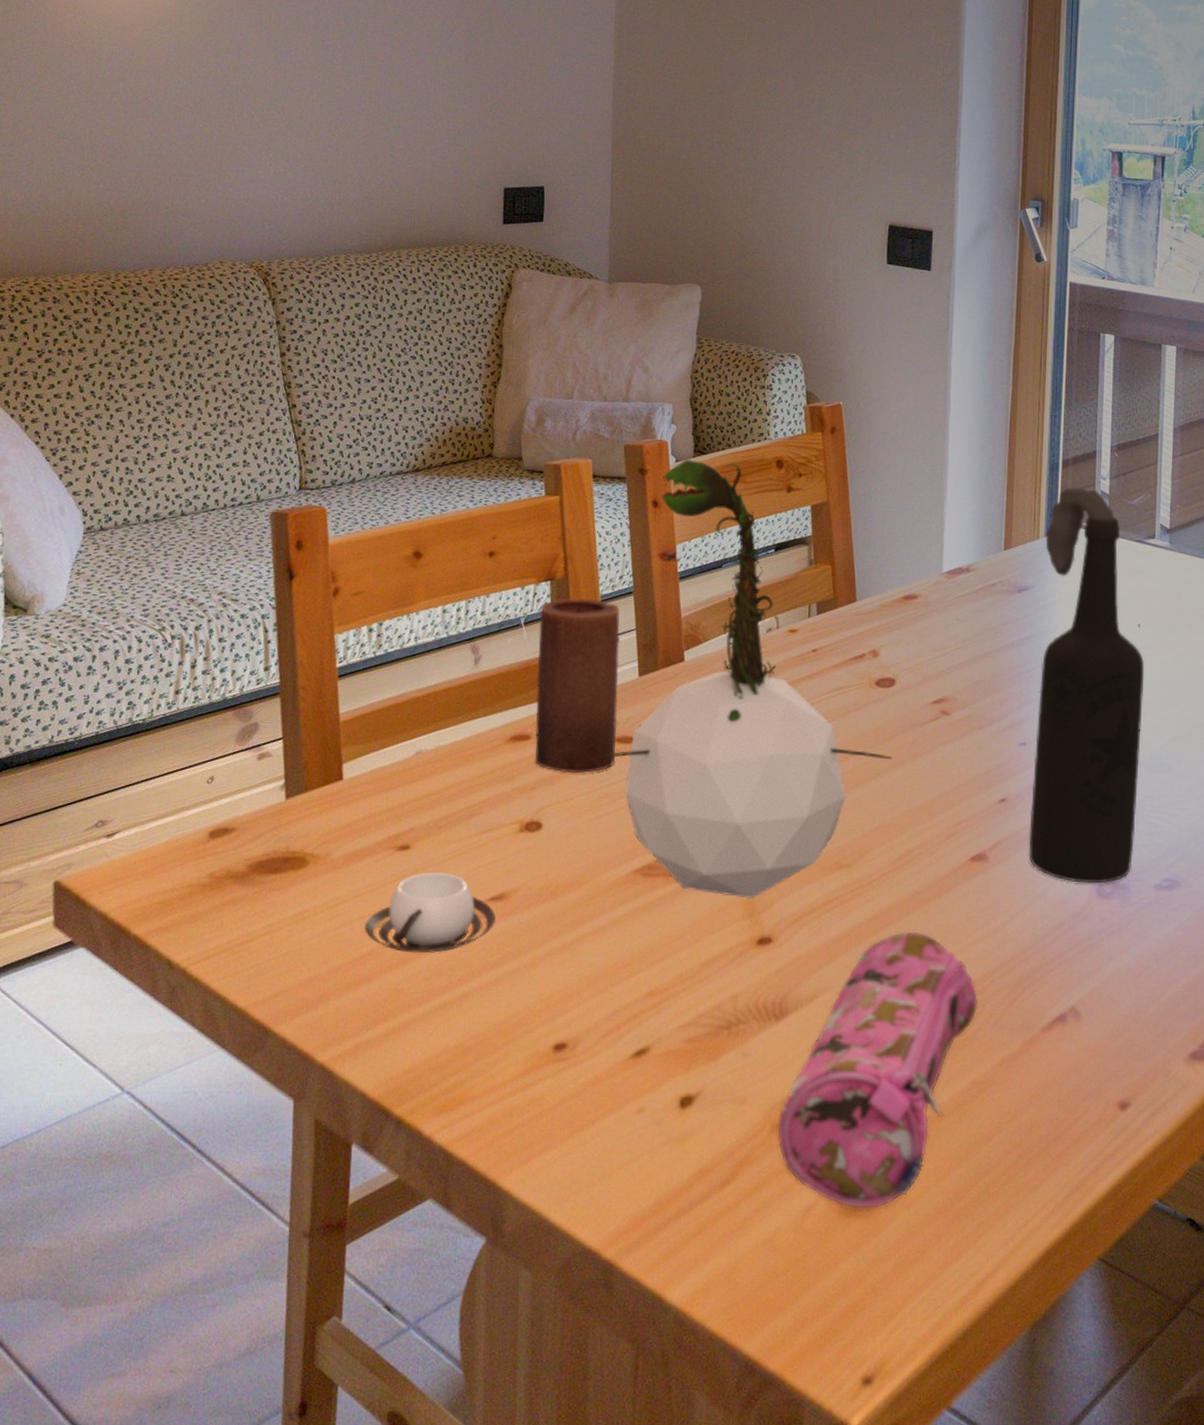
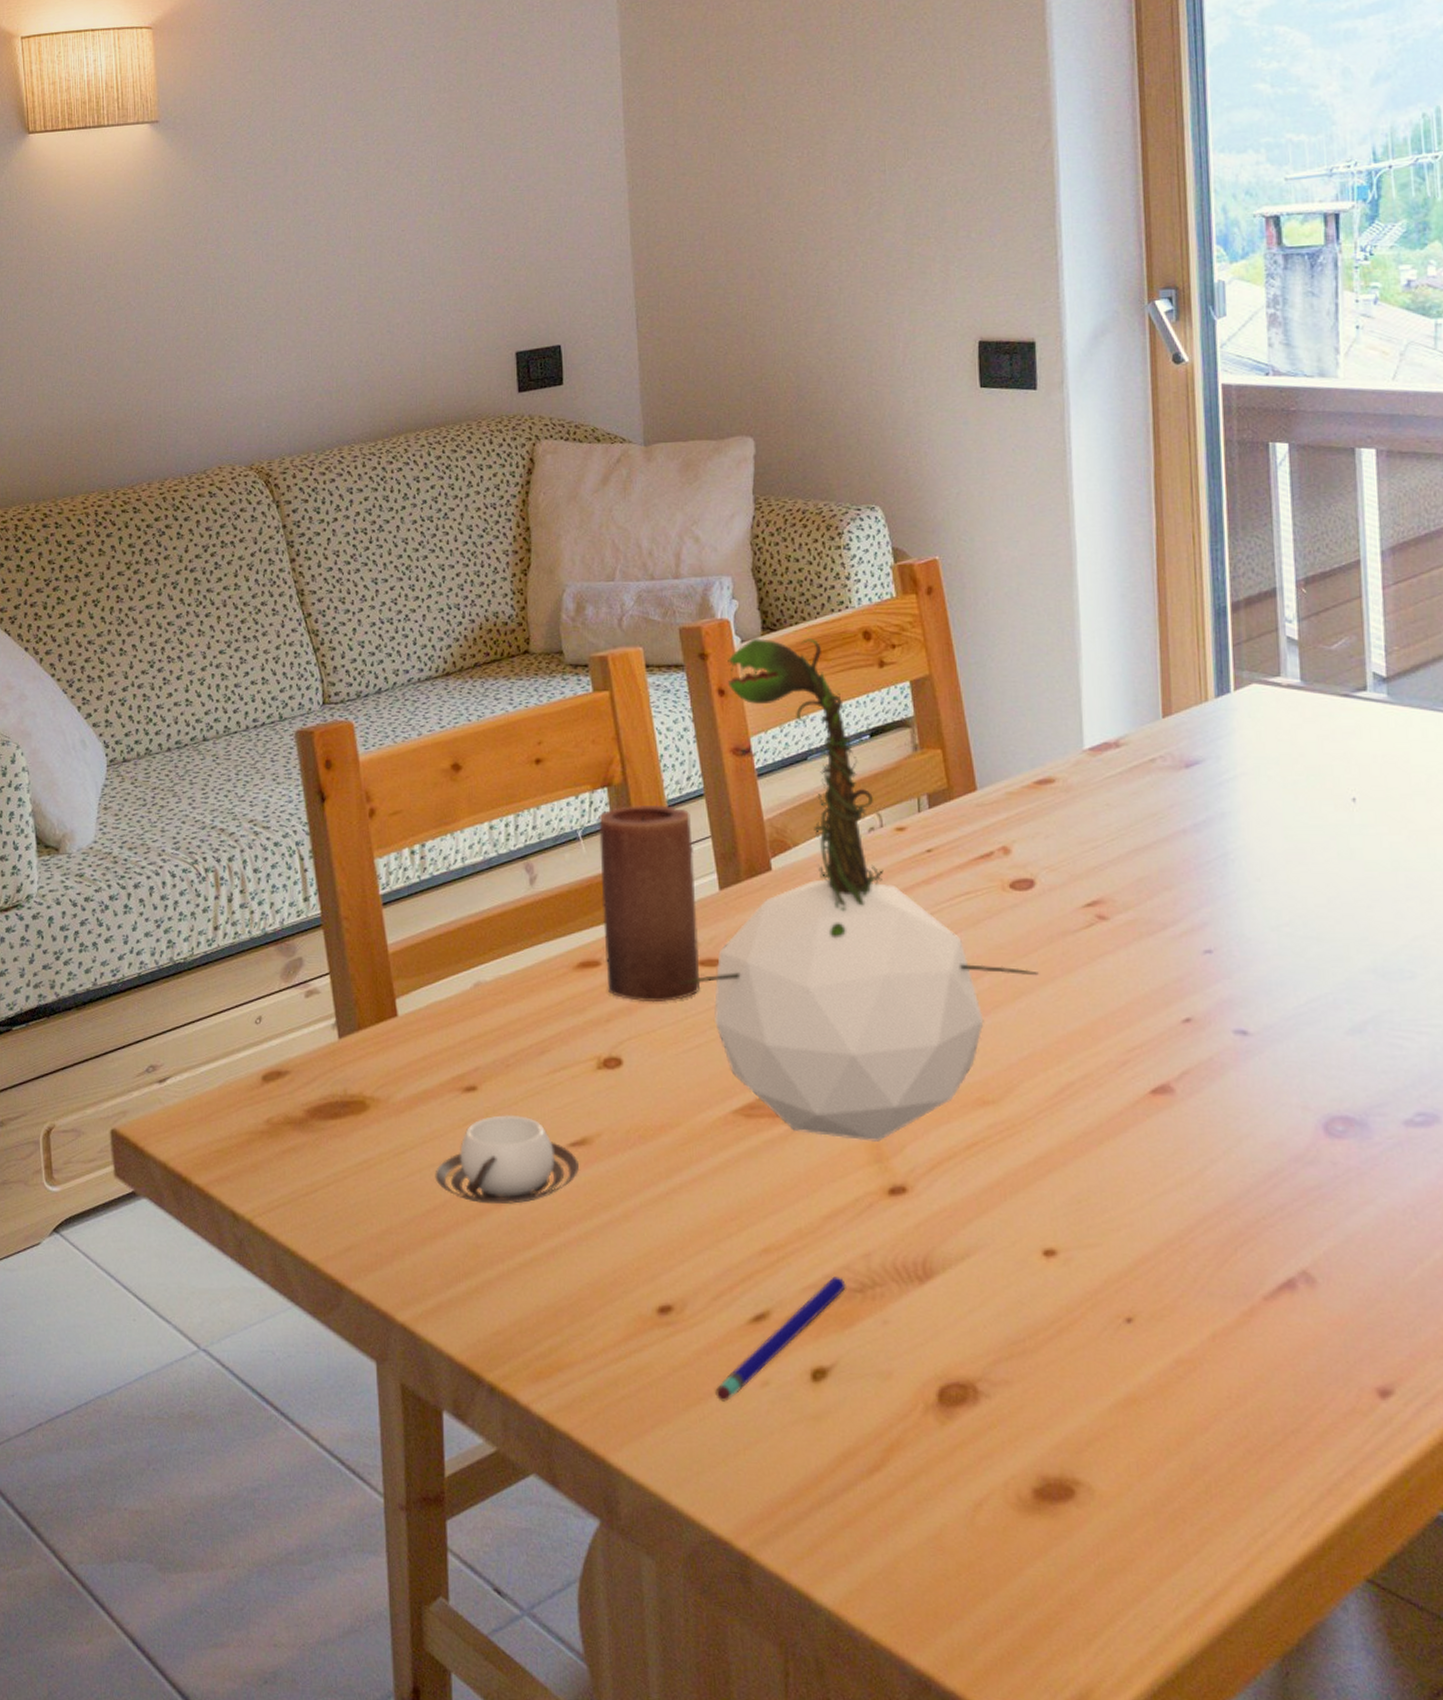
pen: none [597,1016,715,1128] -> present [715,1276,846,1402]
pencil case: present [777,931,978,1208] -> none [933,1178,1176,1506]
bottle: present [1029,487,1145,884] -> none [1216,635,1371,1120]

